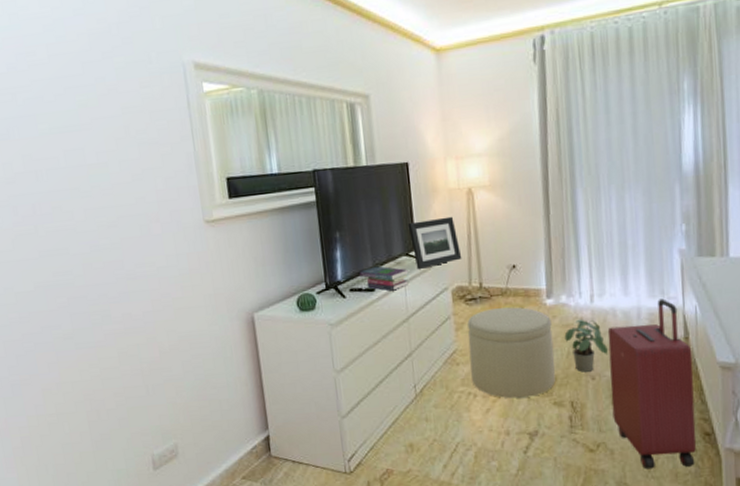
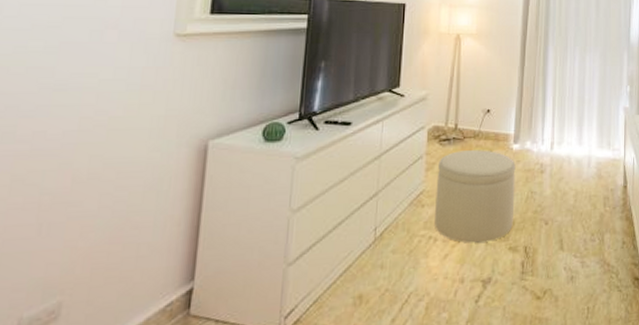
books: present [360,266,409,291] -> none [338,100,389,126]
picture frame: present [407,216,462,269] -> none [395,58,443,106]
potted plant: present [564,319,609,372] -> none [525,164,562,217]
suitcase: present [607,298,696,469] -> none [560,150,629,316]

